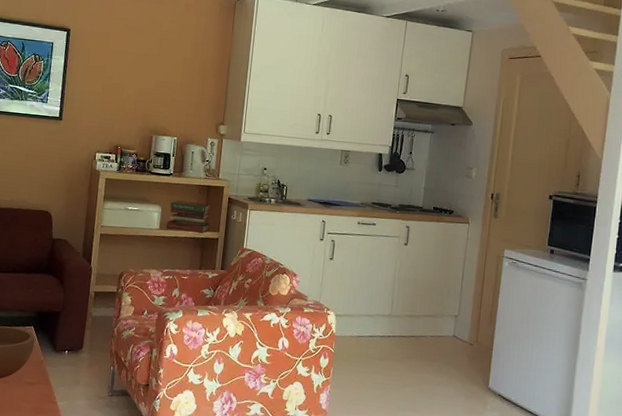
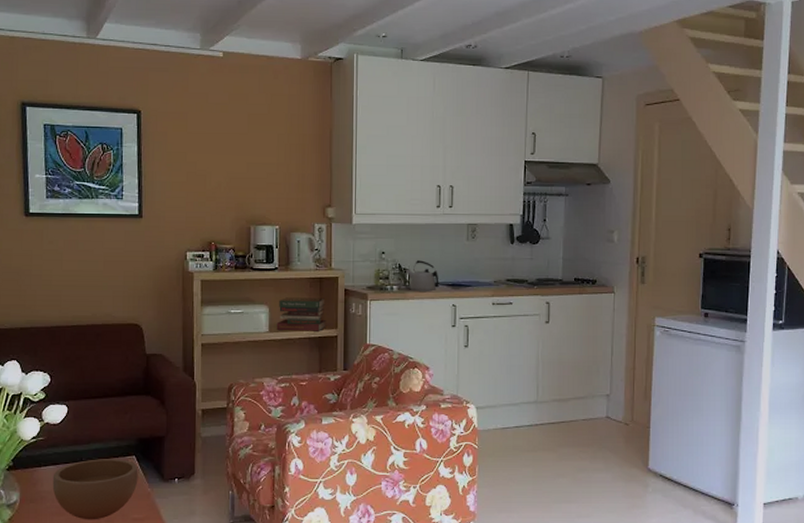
kettle: none [283,178,313,208] -> present [405,260,439,293]

